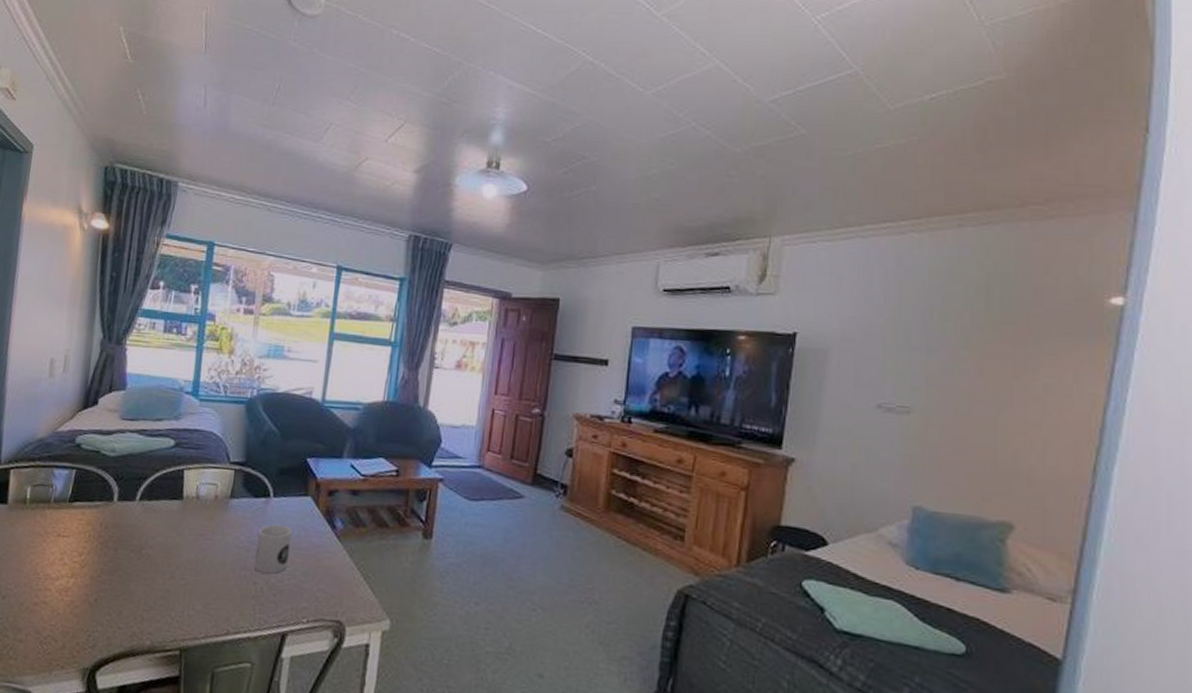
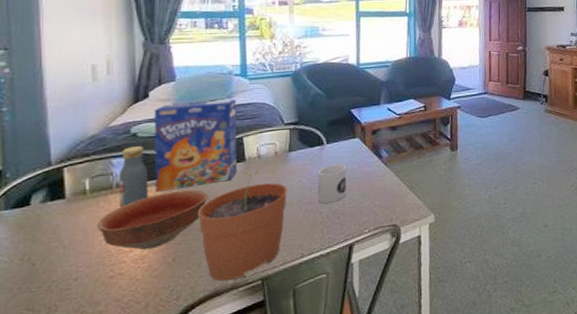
bowl: none [30,519,140,582] -> present [96,189,208,250]
vodka: none [54,458,86,527] -> present [118,146,148,208]
cereal box: none [89,416,184,520] -> present [154,99,237,192]
plant pot: none [125,513,222,642] -> present [197,171,287,281]

